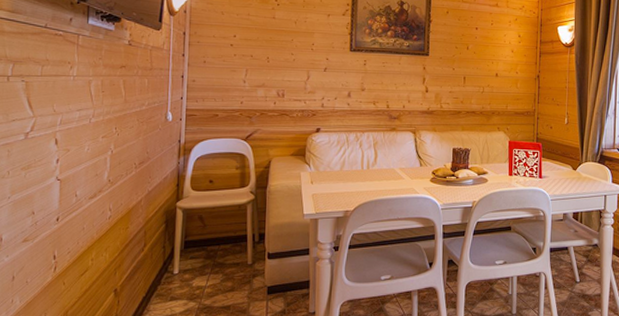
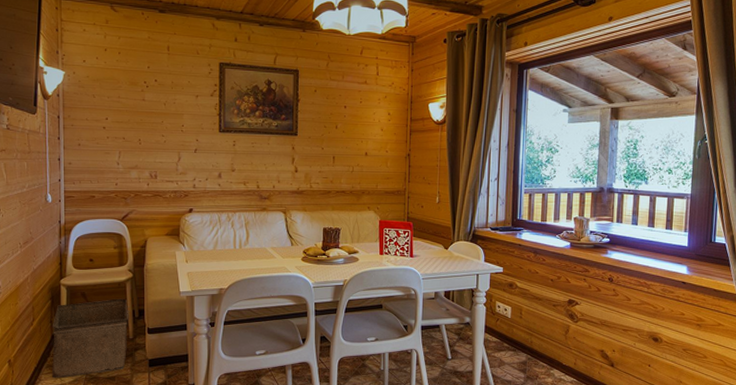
storage bin: none [162,222,249,309] -> present [52,299,129,379]

